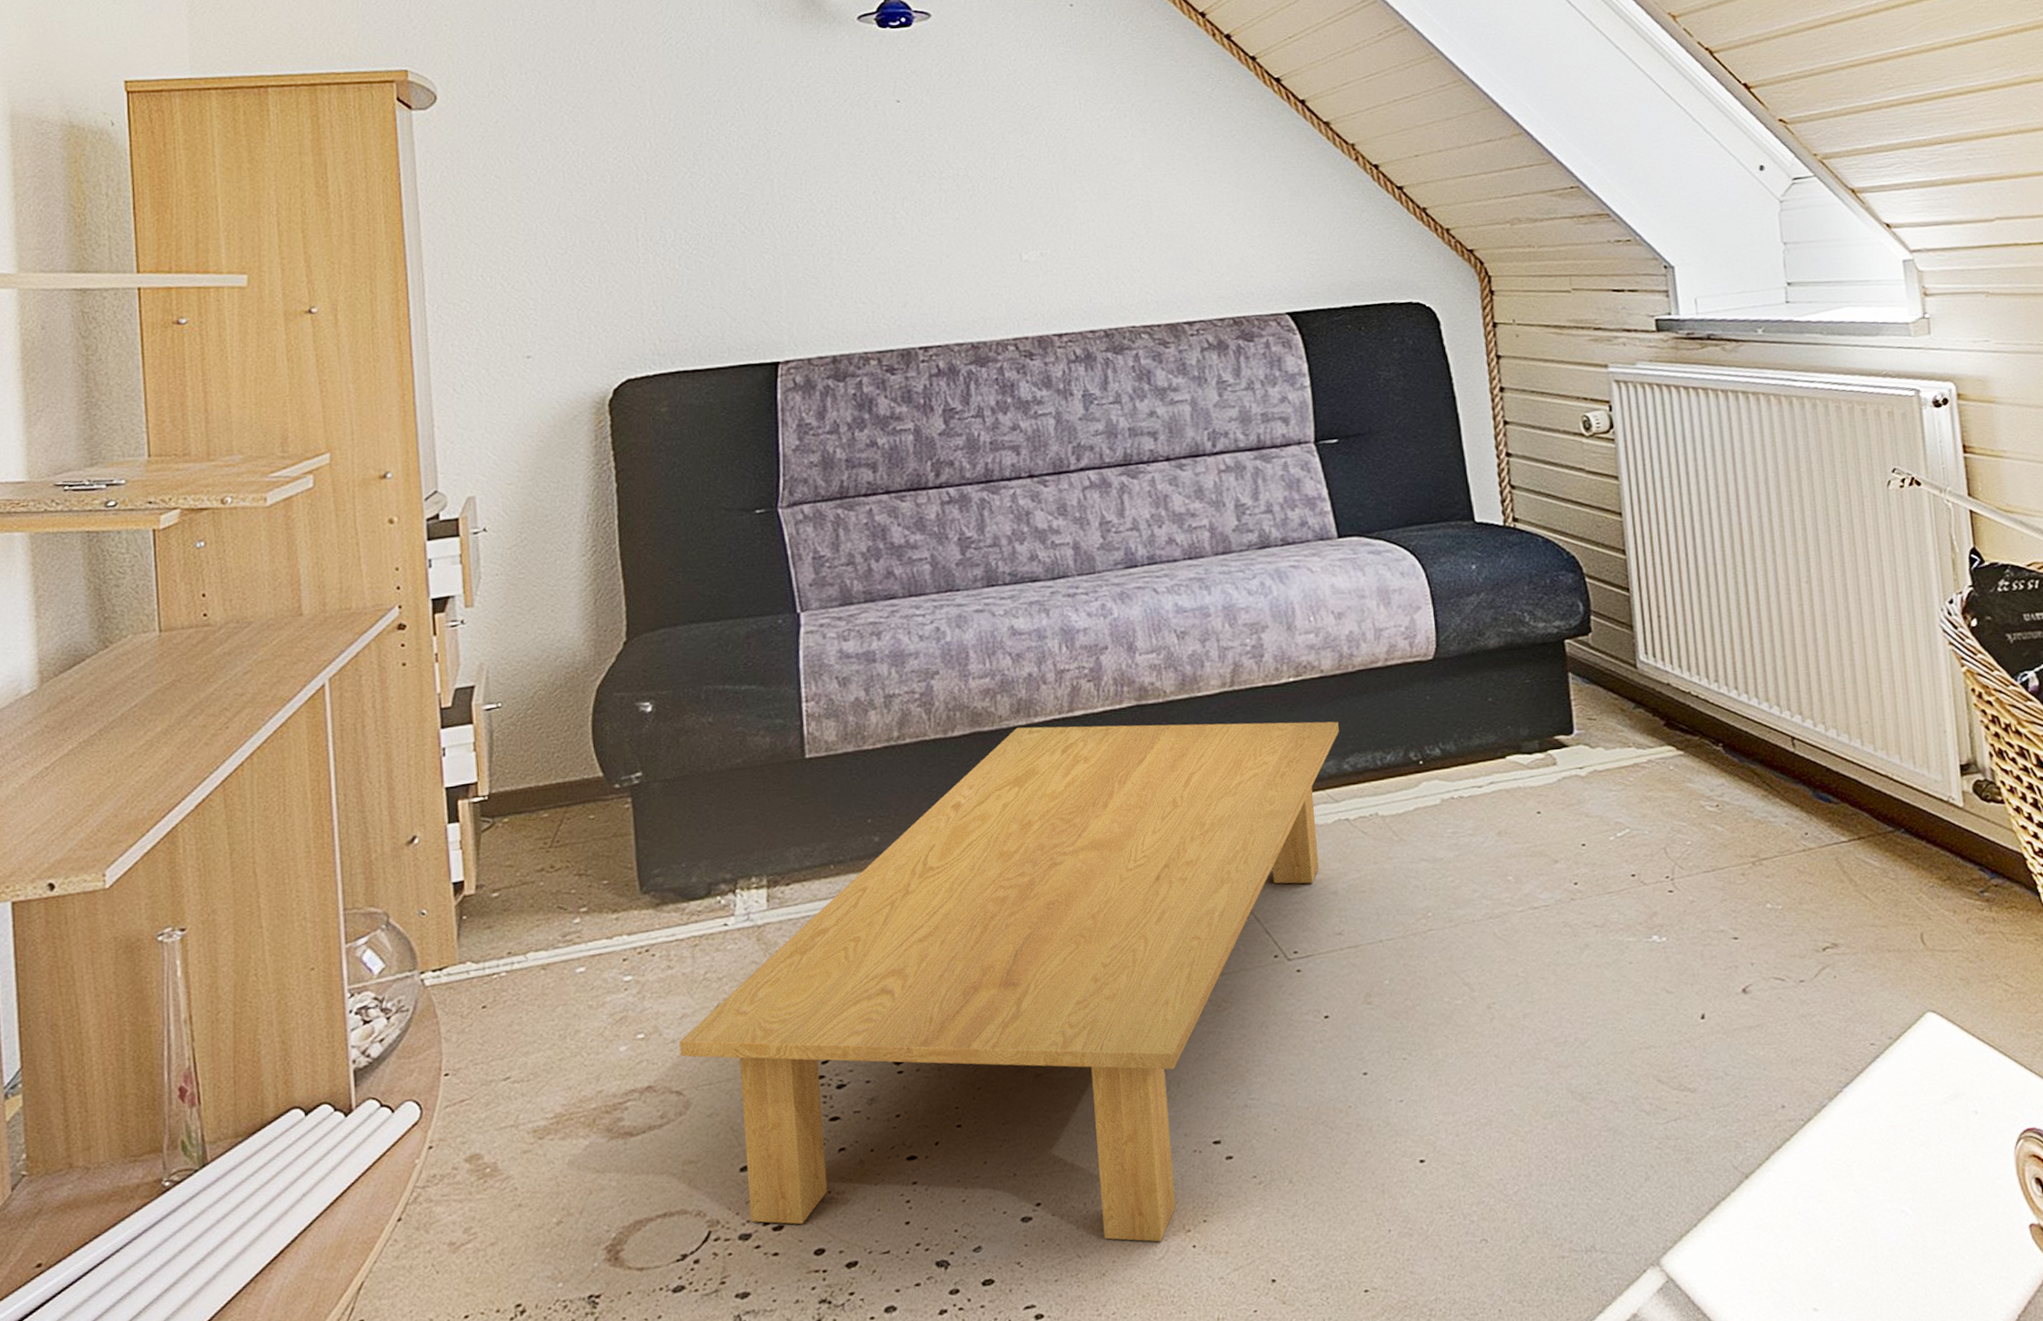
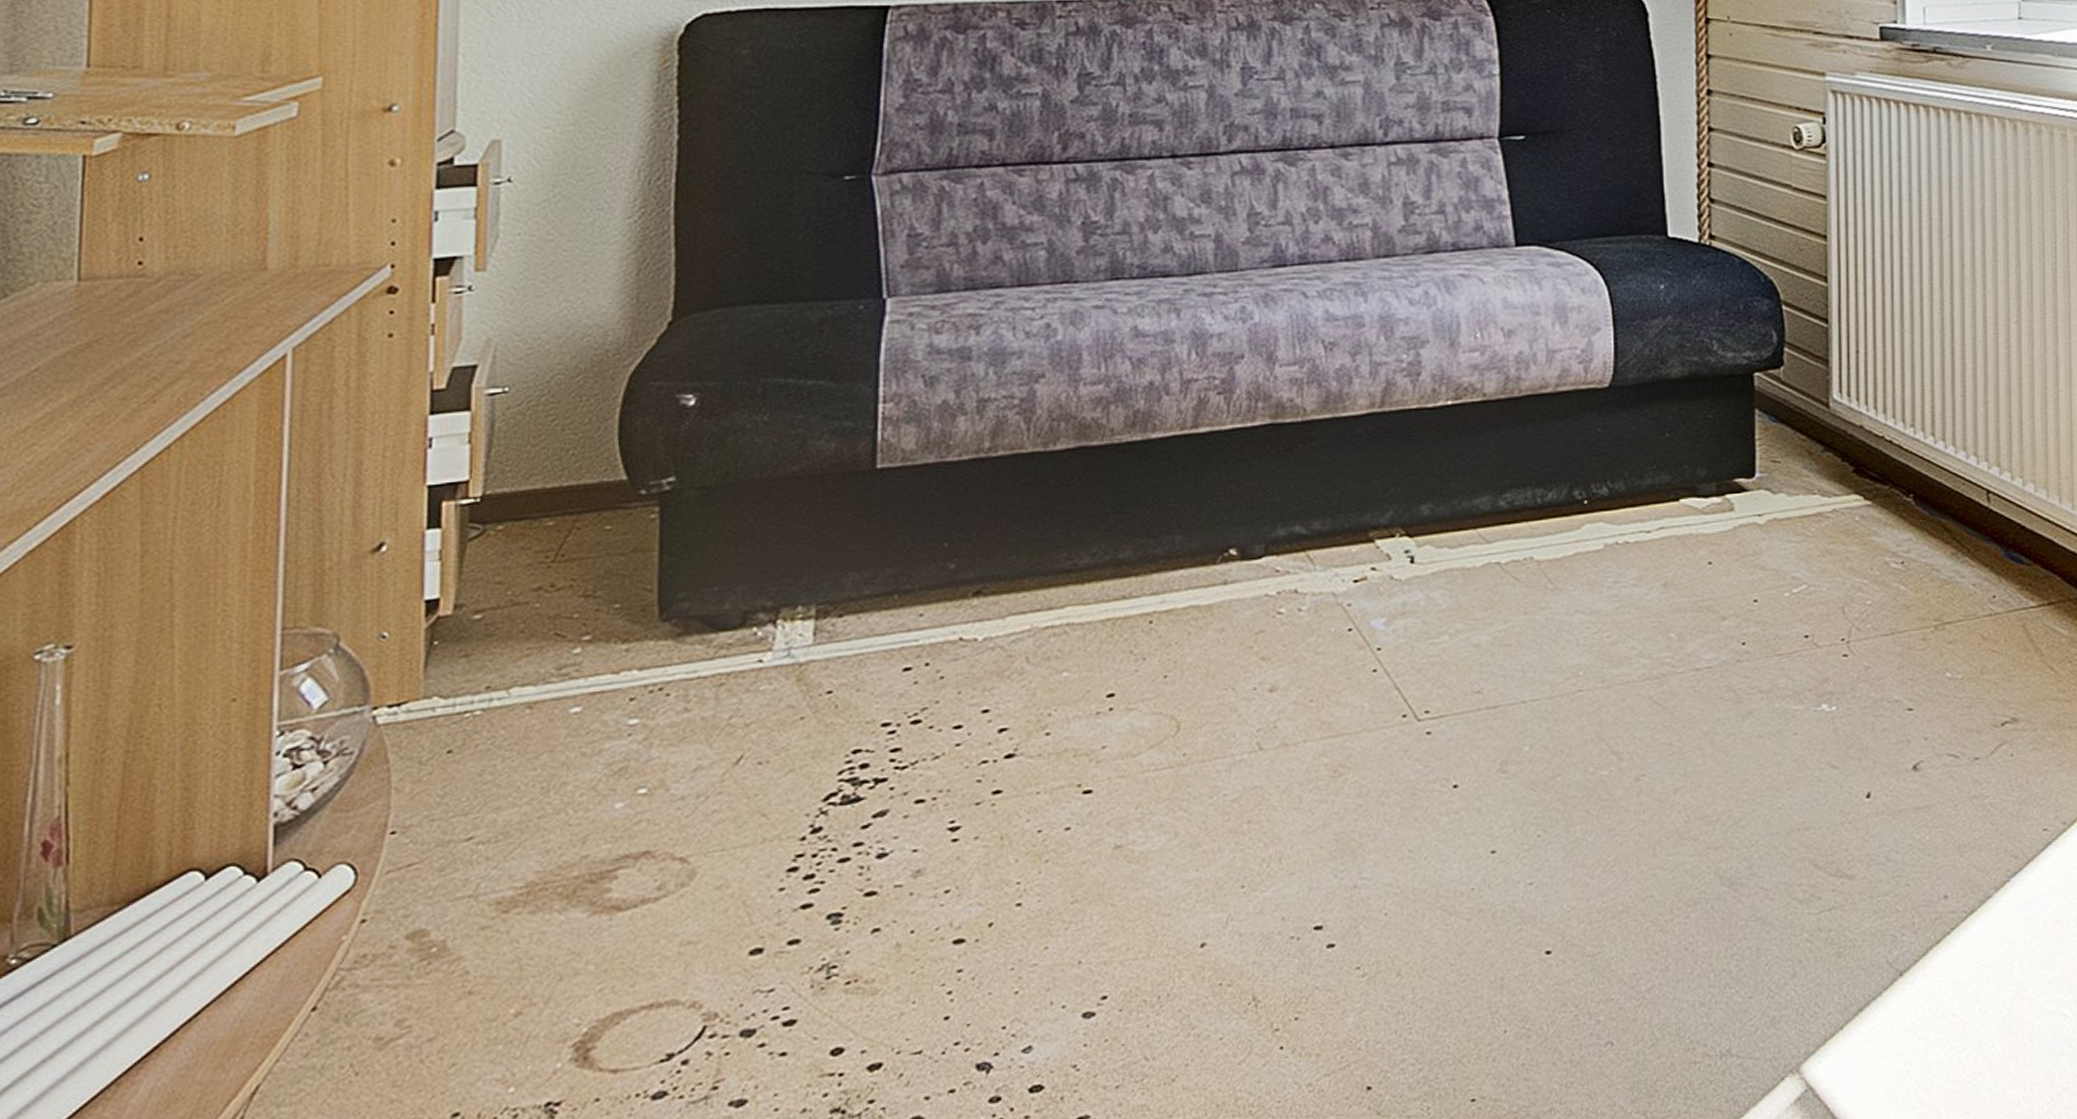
coffee table: present [679,721,1339,1242] -> none [689,443,1498,1043]

